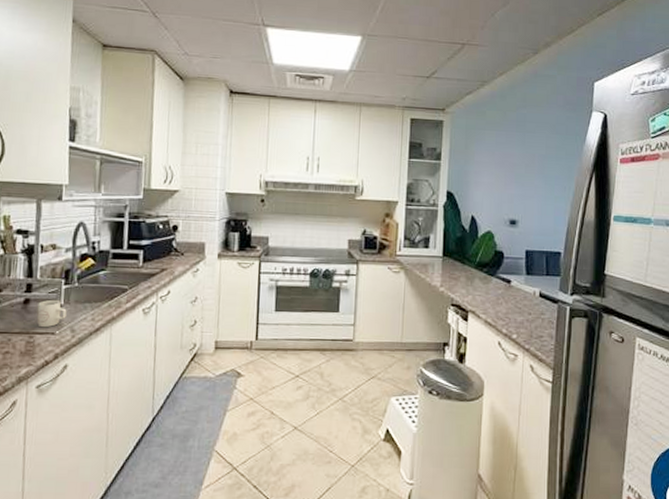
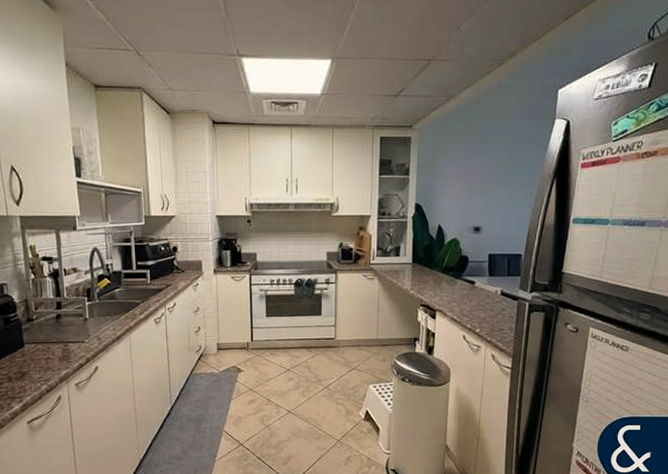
mug: present [36,299,67,328] -> none [68,314,92,338]

